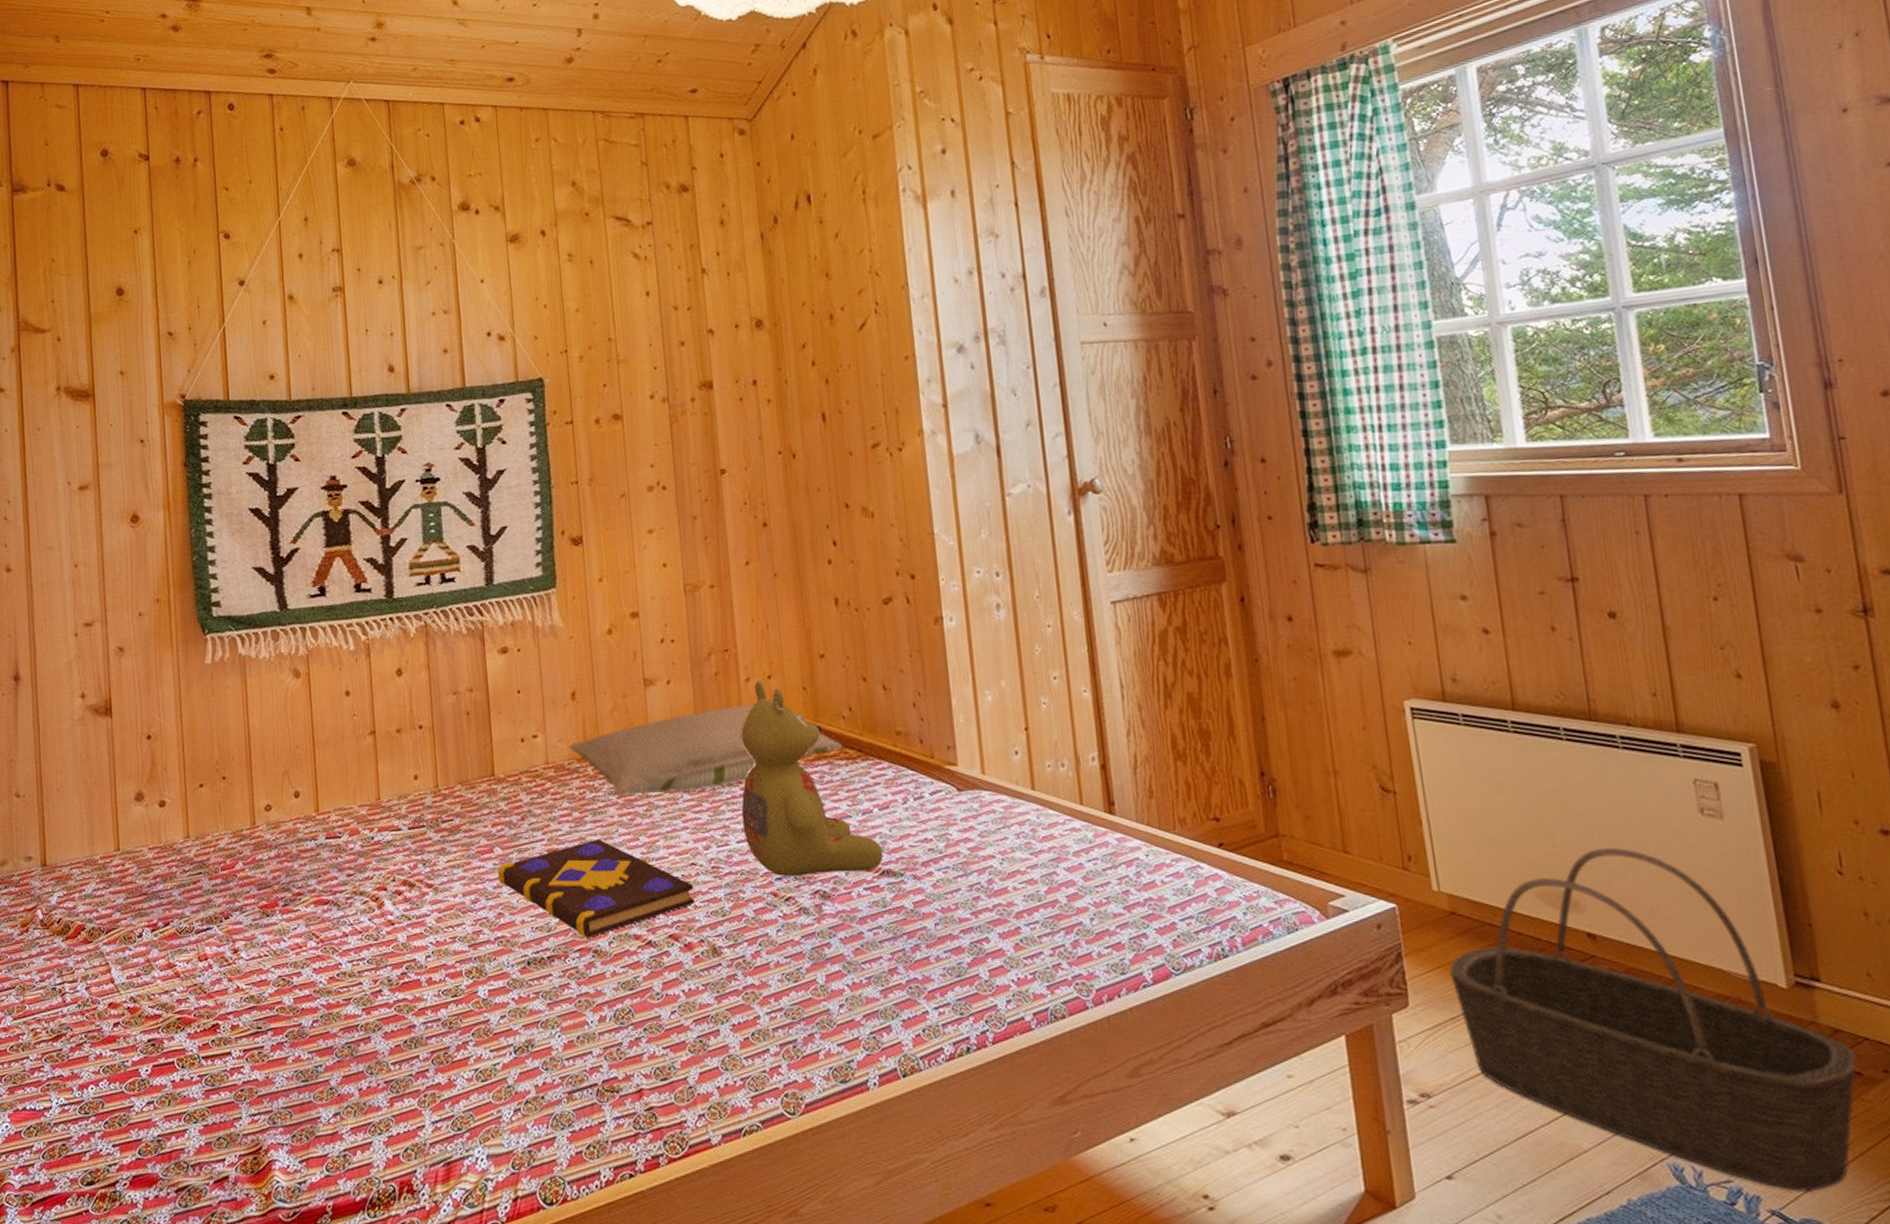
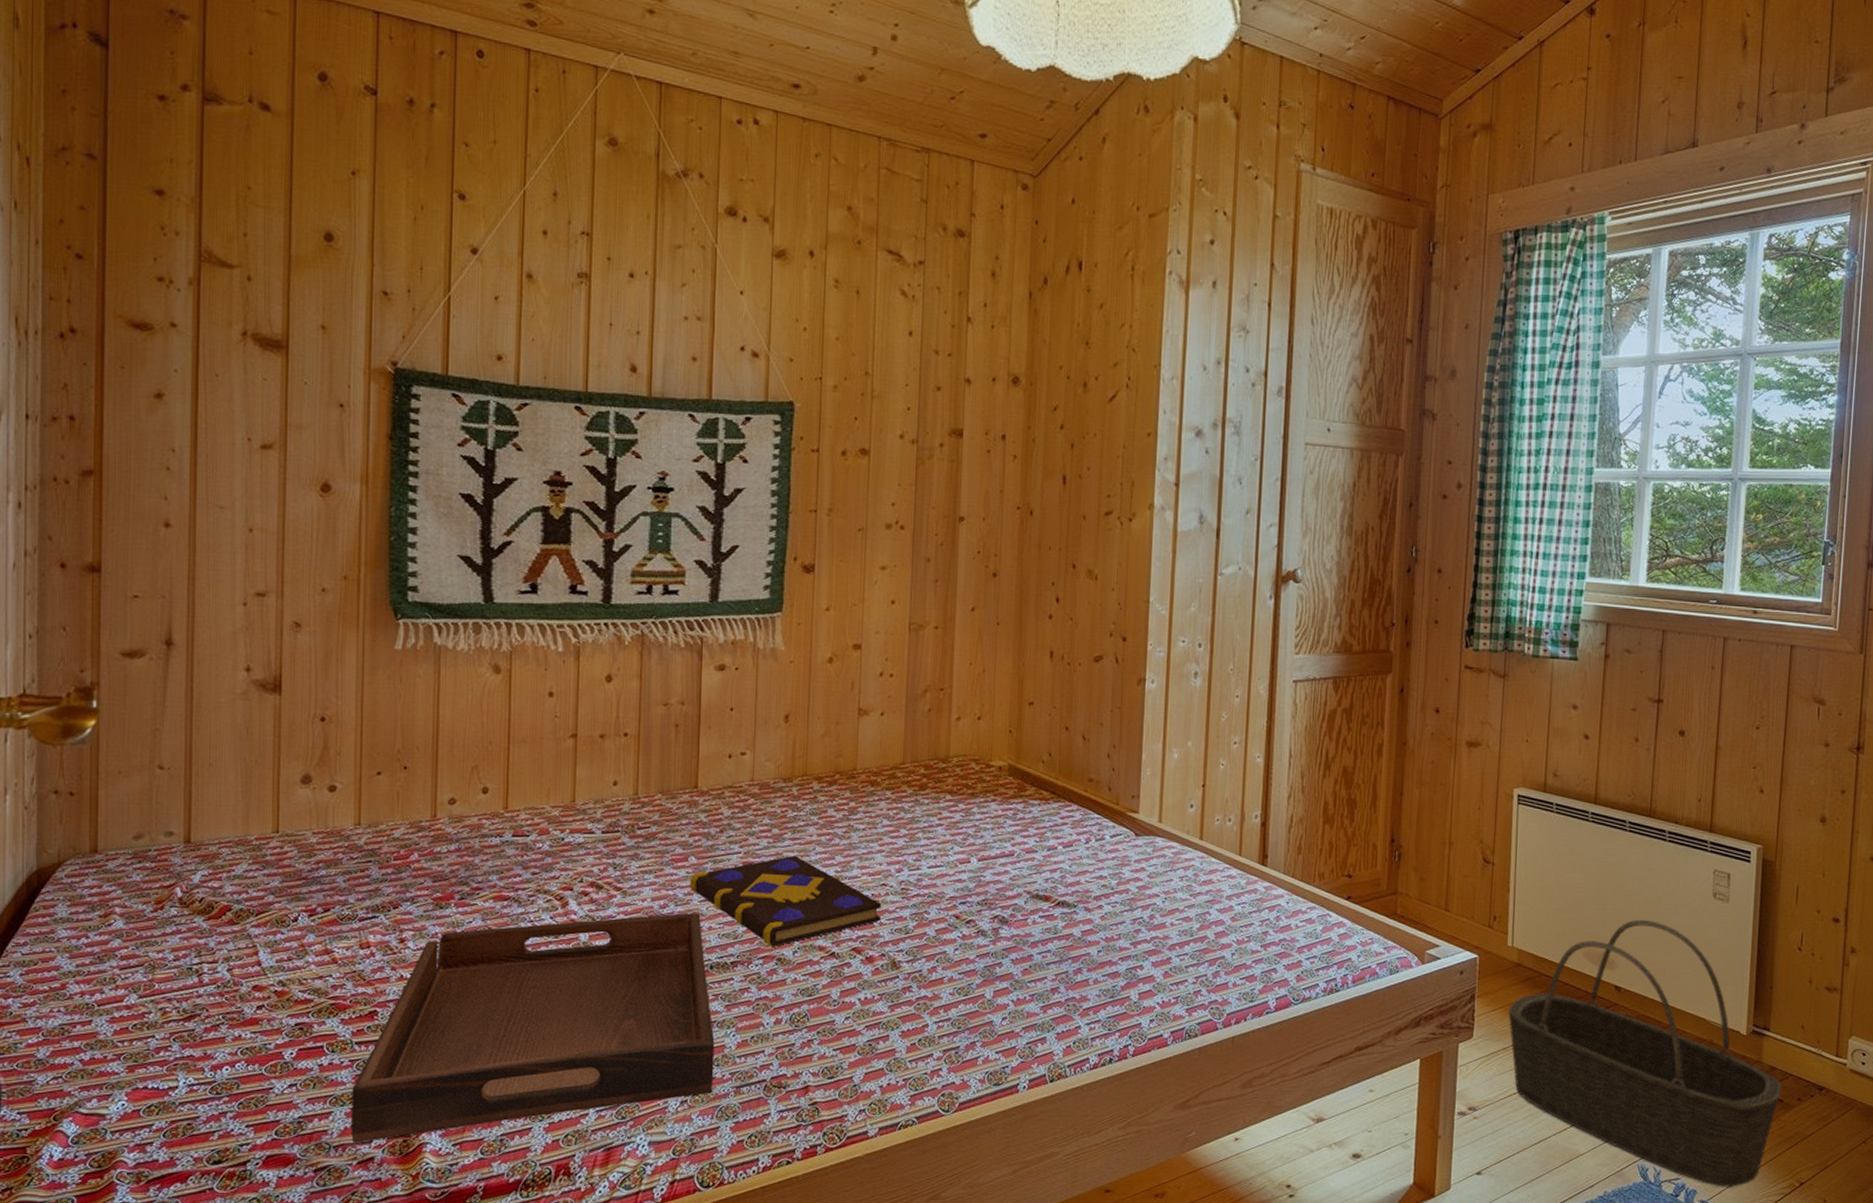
serving tray: none [203,906,545,1161] -> present [351,913,715,1143]
pillow: present [569,704,842,797] -> none [776,741,1038,818]
stuffed bear: present [740,680,884,876] -> none [935,720,1061,901]

